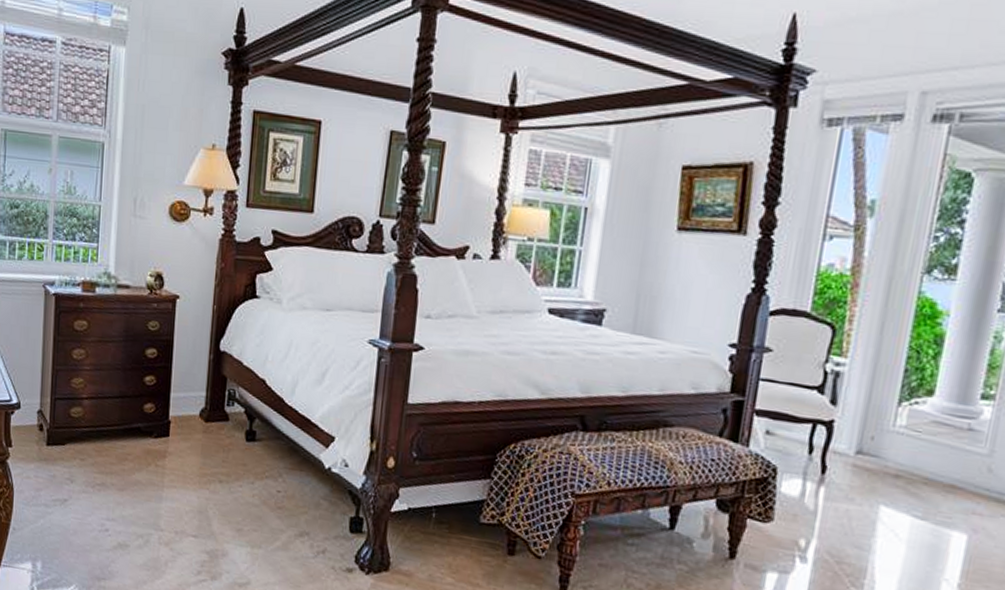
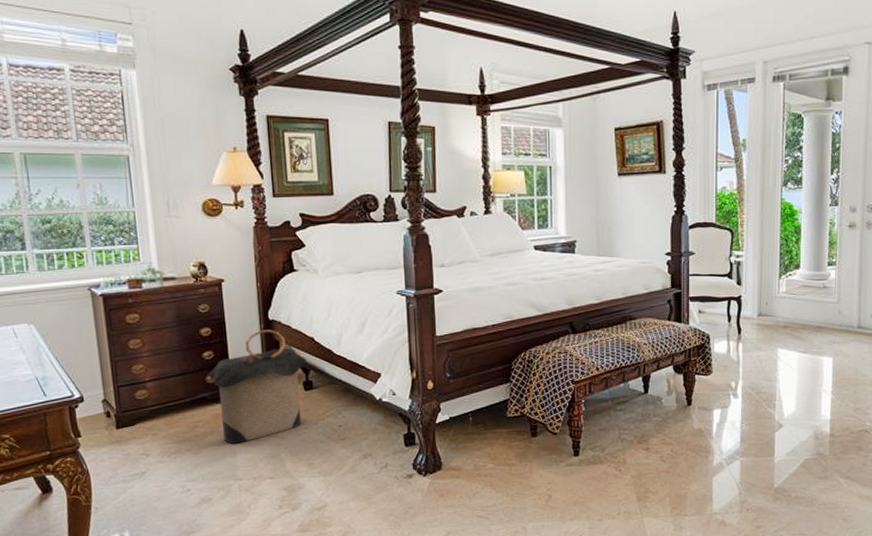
laundry hamper: none [144,361,255,489] -> present [205,330,307,444]

